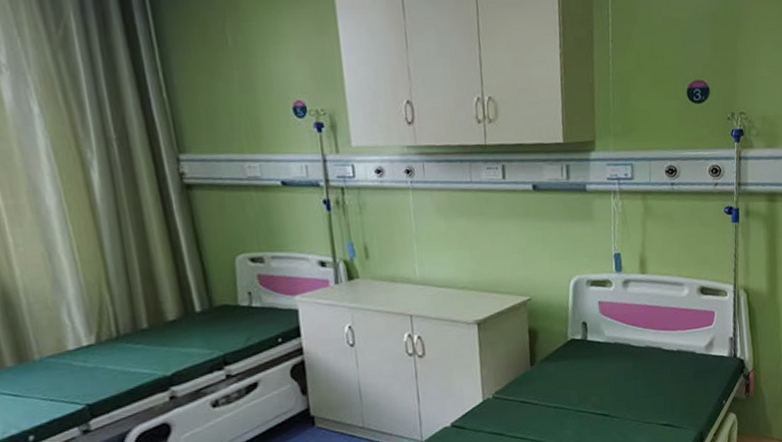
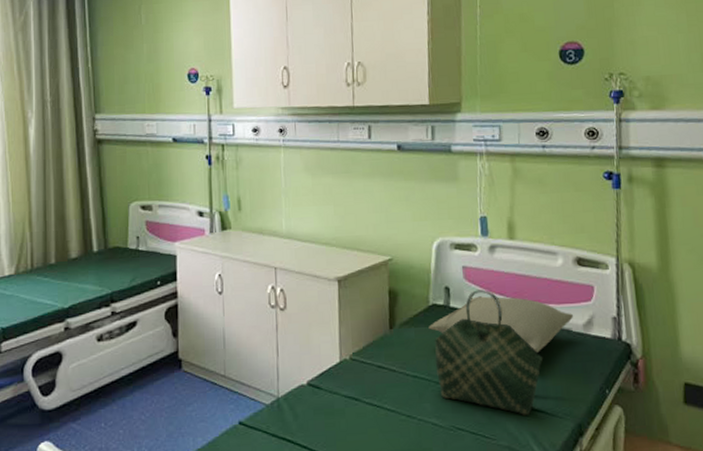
pillow: none [568,327,698,375] -> present [428,296,574,353]
tote bag: none [574,322,671,431] -> present [435,289,543,415]

